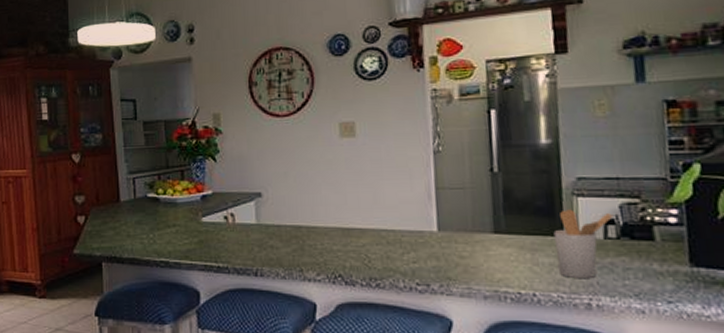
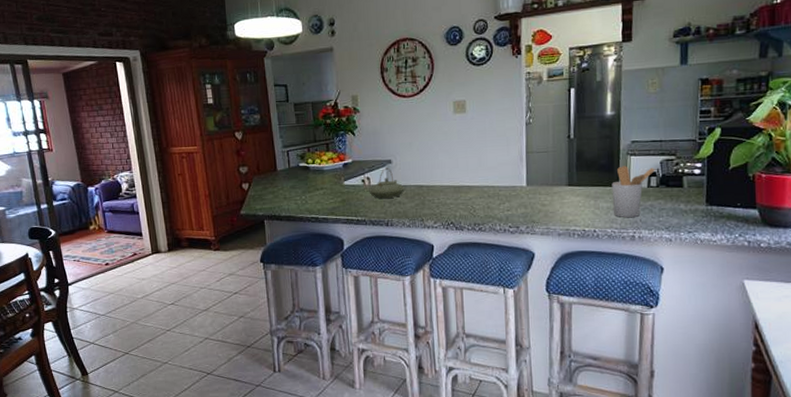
teapot: none [233,202,279,240] -> present [369,167,405,198]

